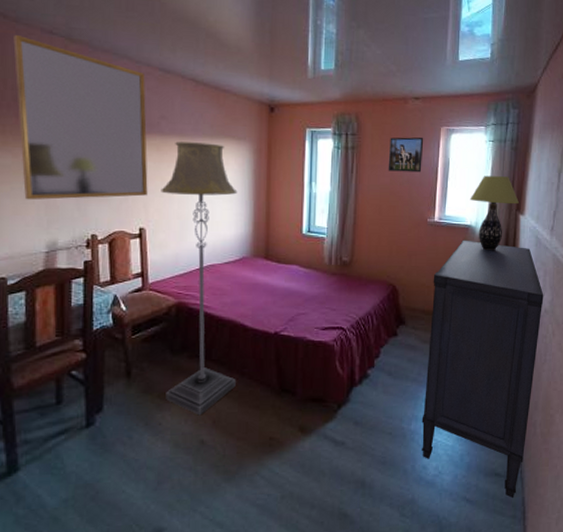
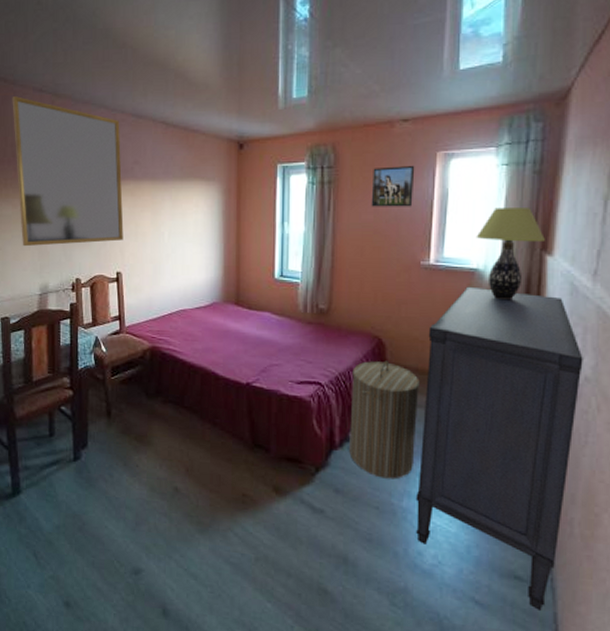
floor lamp: present [161,141,238,416] -> none [135,186,208,462]
laundry hamper: none [367,304,426,407] -> present [349,360,420,480]

